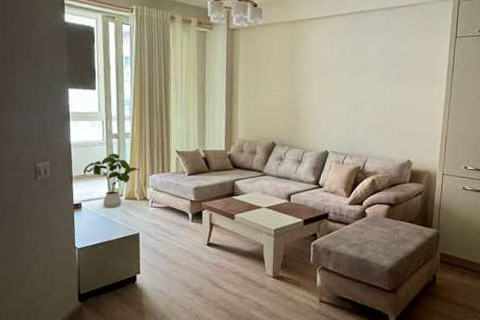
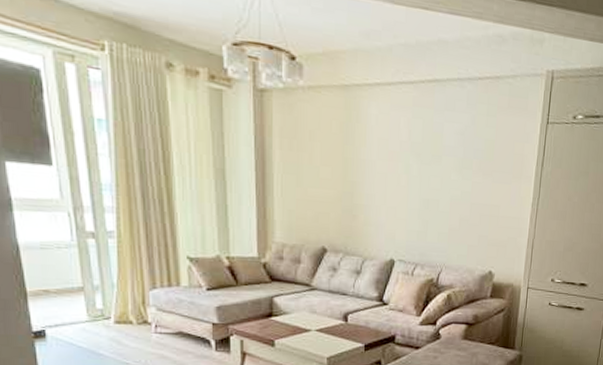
house plant: present [83,153,140,208] -> none [44,259,135,335]

